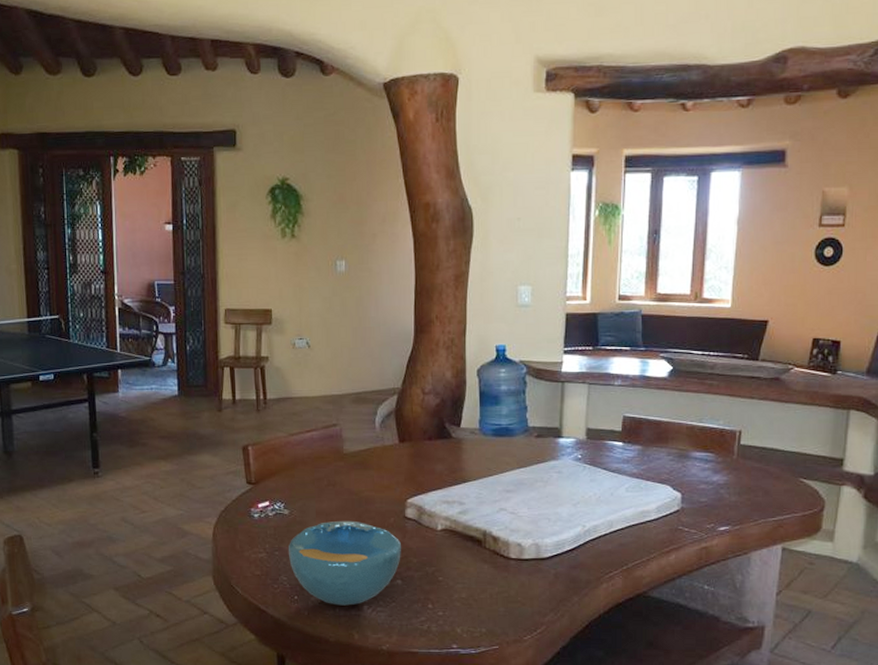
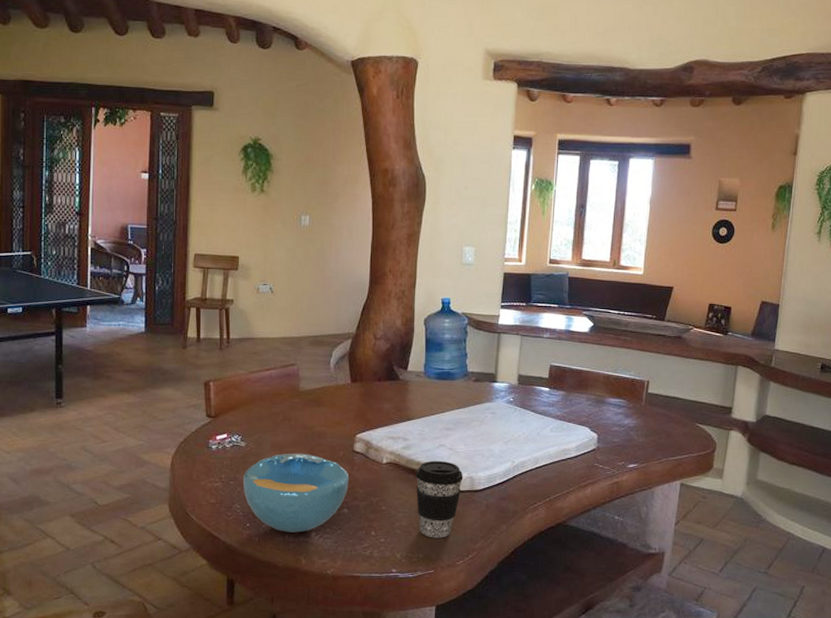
coffee cup: none [474,526,528,611] -> present [415,460,463,538]

